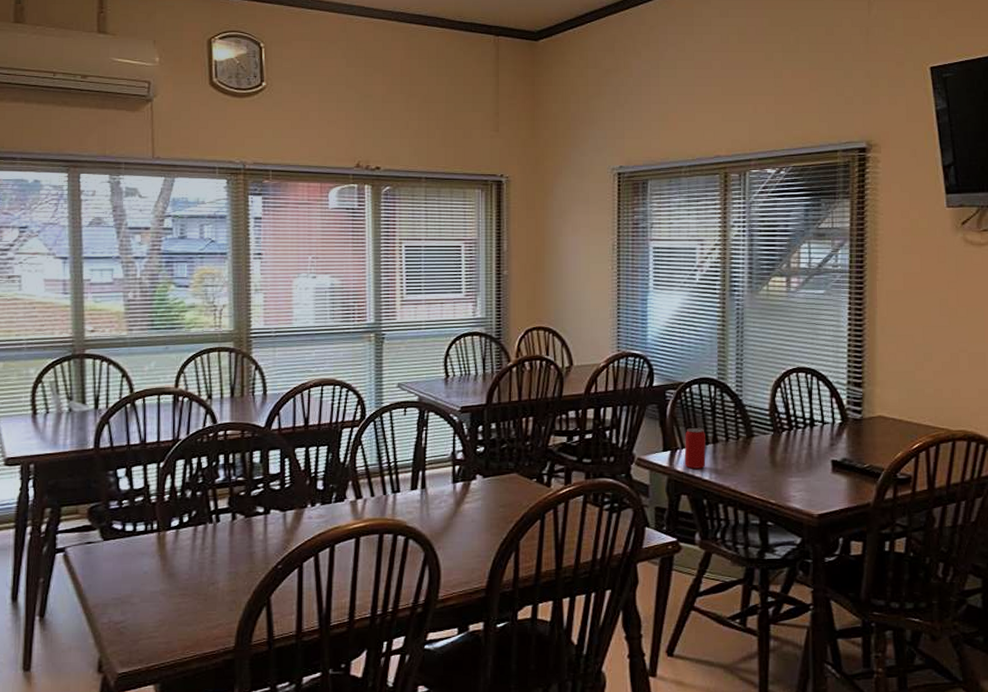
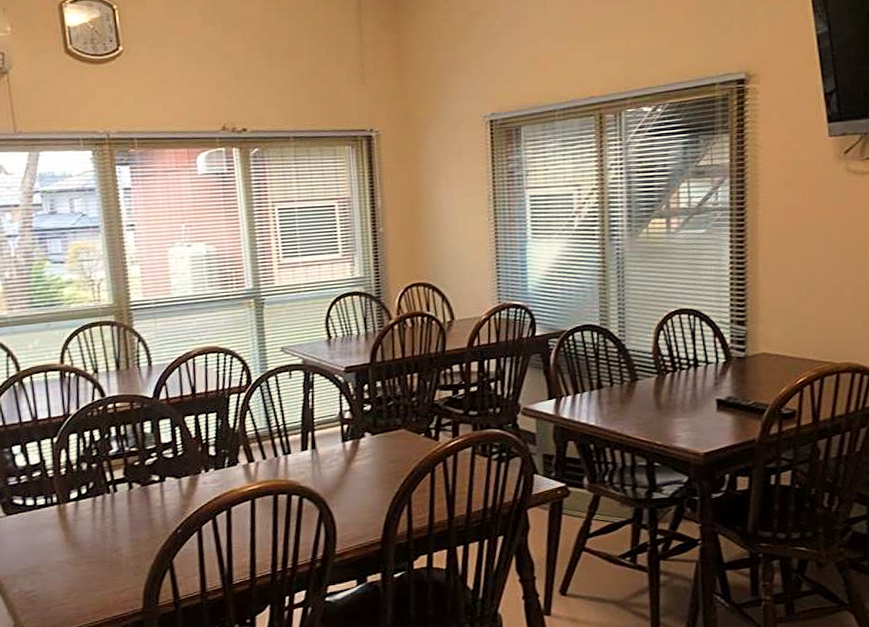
beverage can: present [684,427,706,469] -> none [569,374,591,415]

